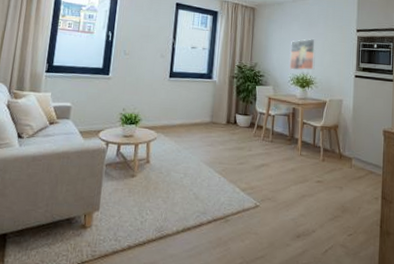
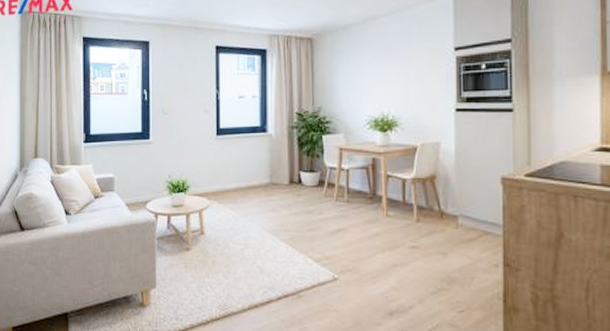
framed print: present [289,38,317,70] -> none [362,67,399,111]

